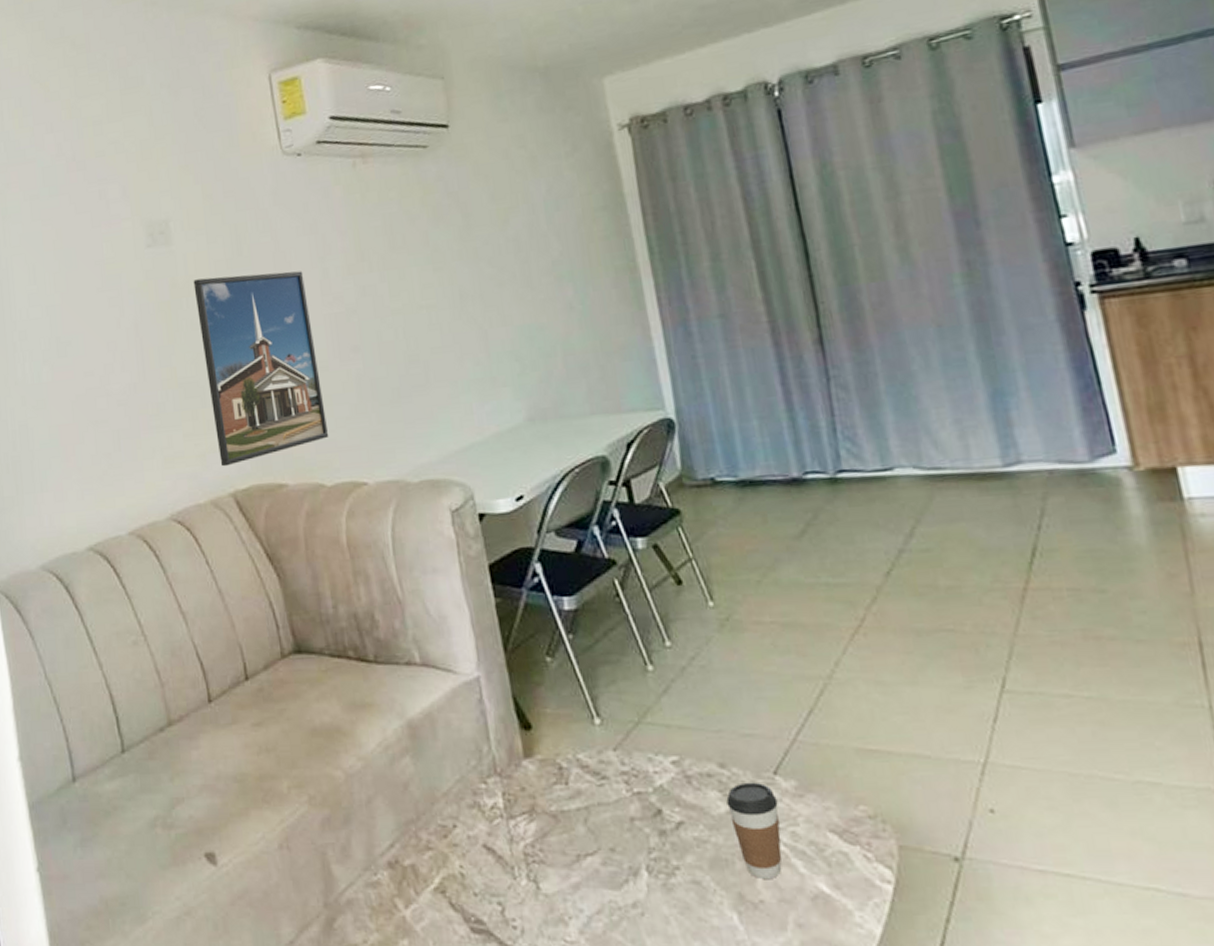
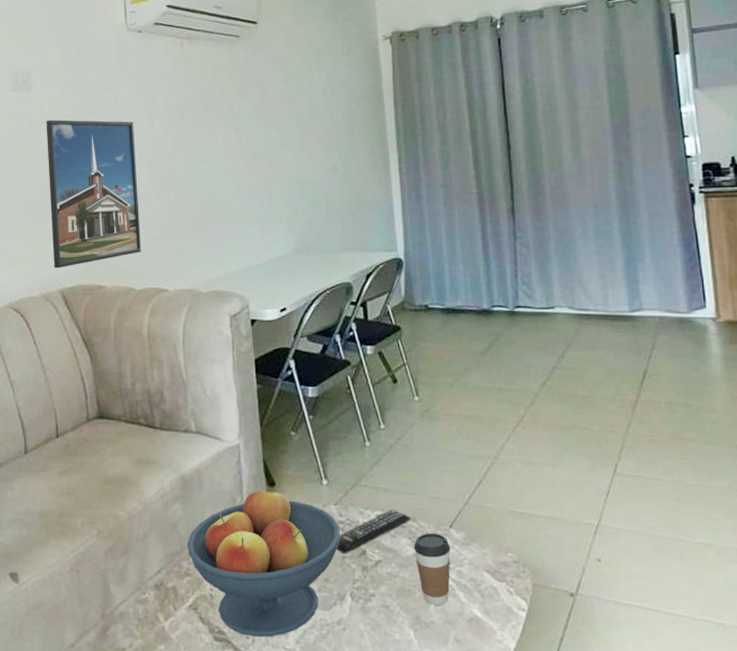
fruit bowl: none [424,728,625,927] -> present [187,484,340,637]
remote control: none [620,753,720,815] -> present [336,510,411,554]

